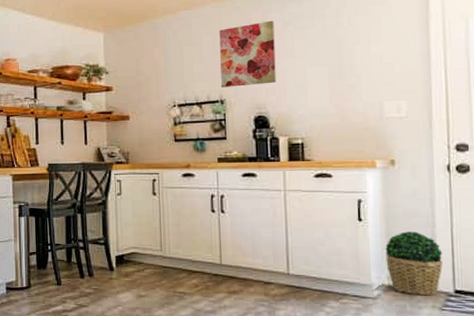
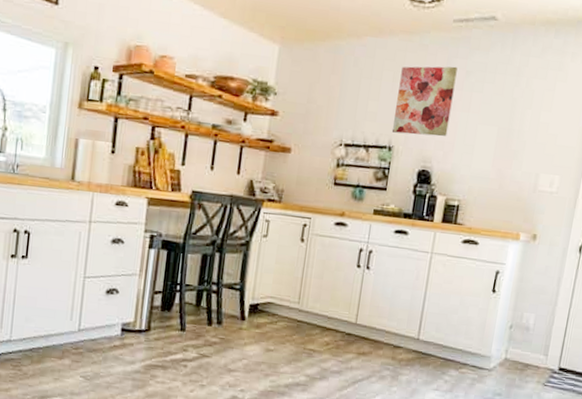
potted plant: present [385,232,443,296] -> none [507,307,558,372]

